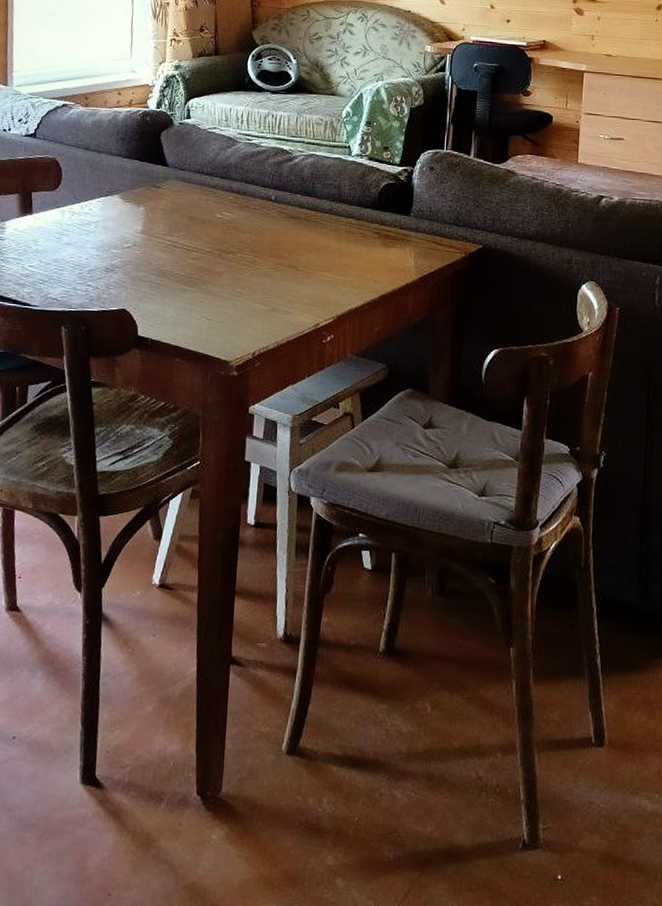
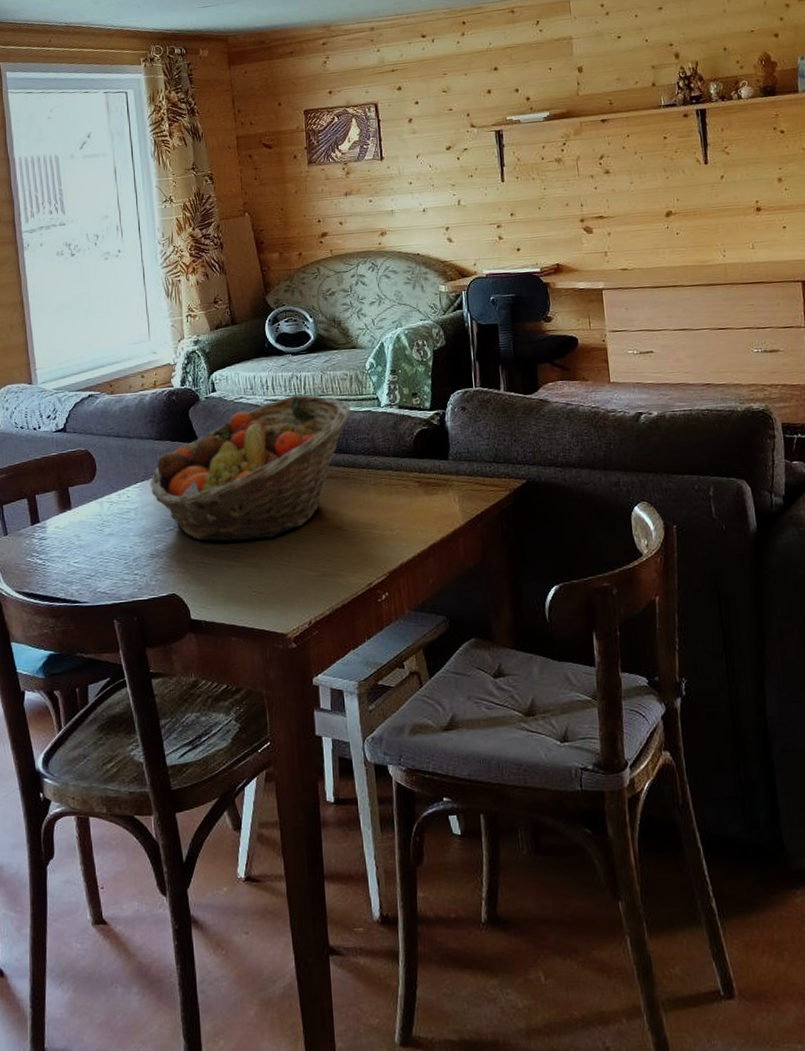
fruit basket: none [113,132,321,268] -> present [150,394,351,541]

